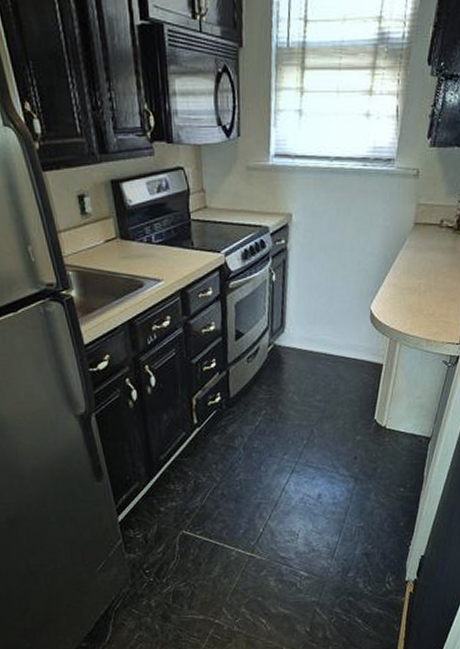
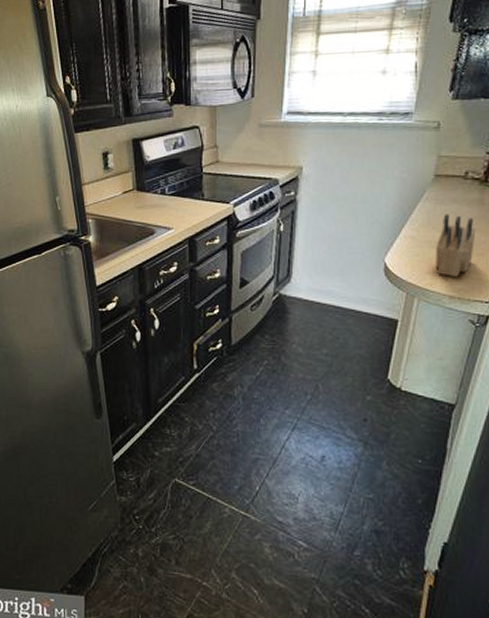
knife block: none [415,261,449,321] -> present [435,214,476,277]

